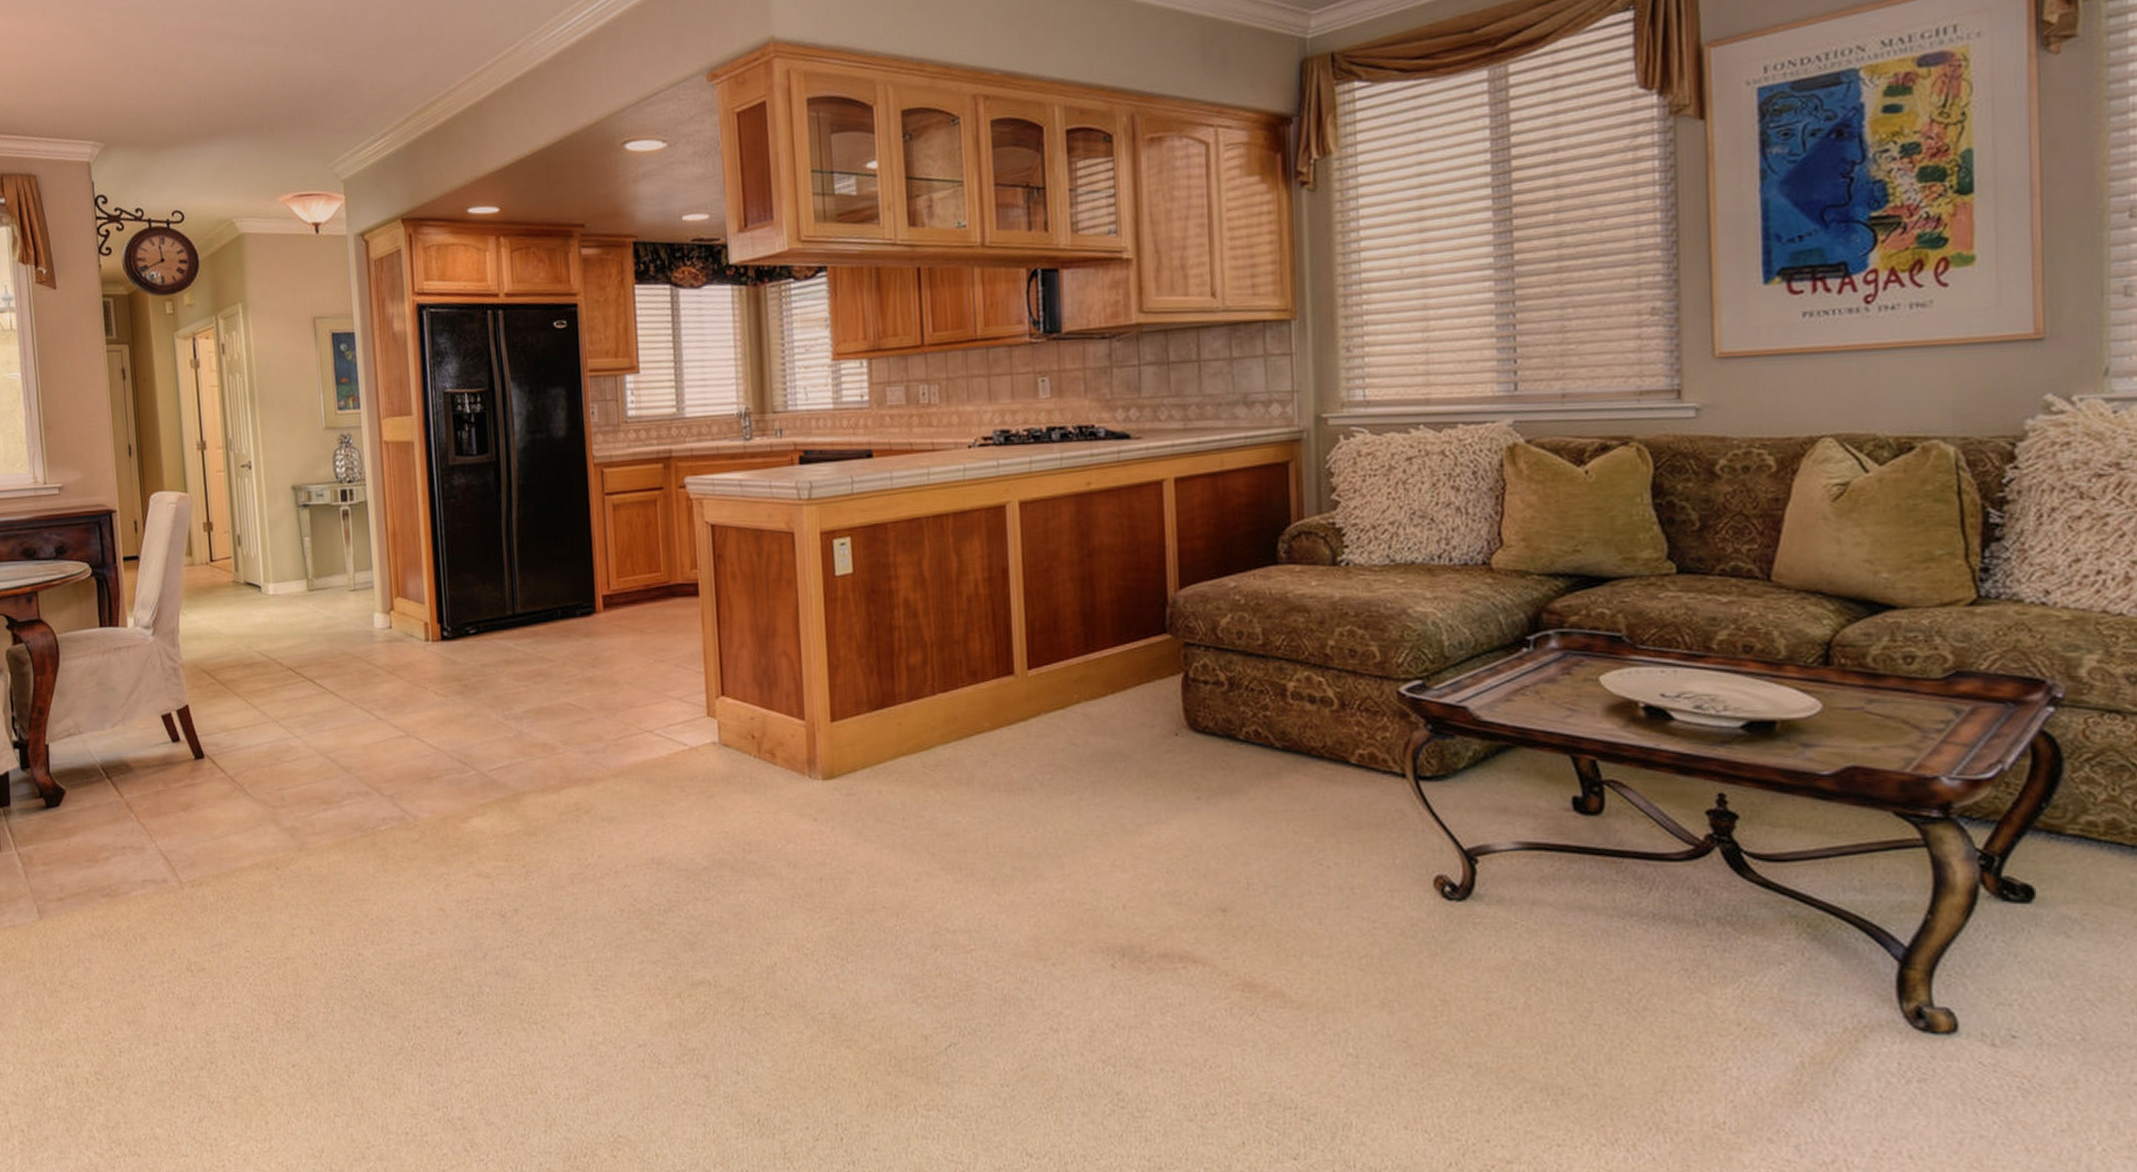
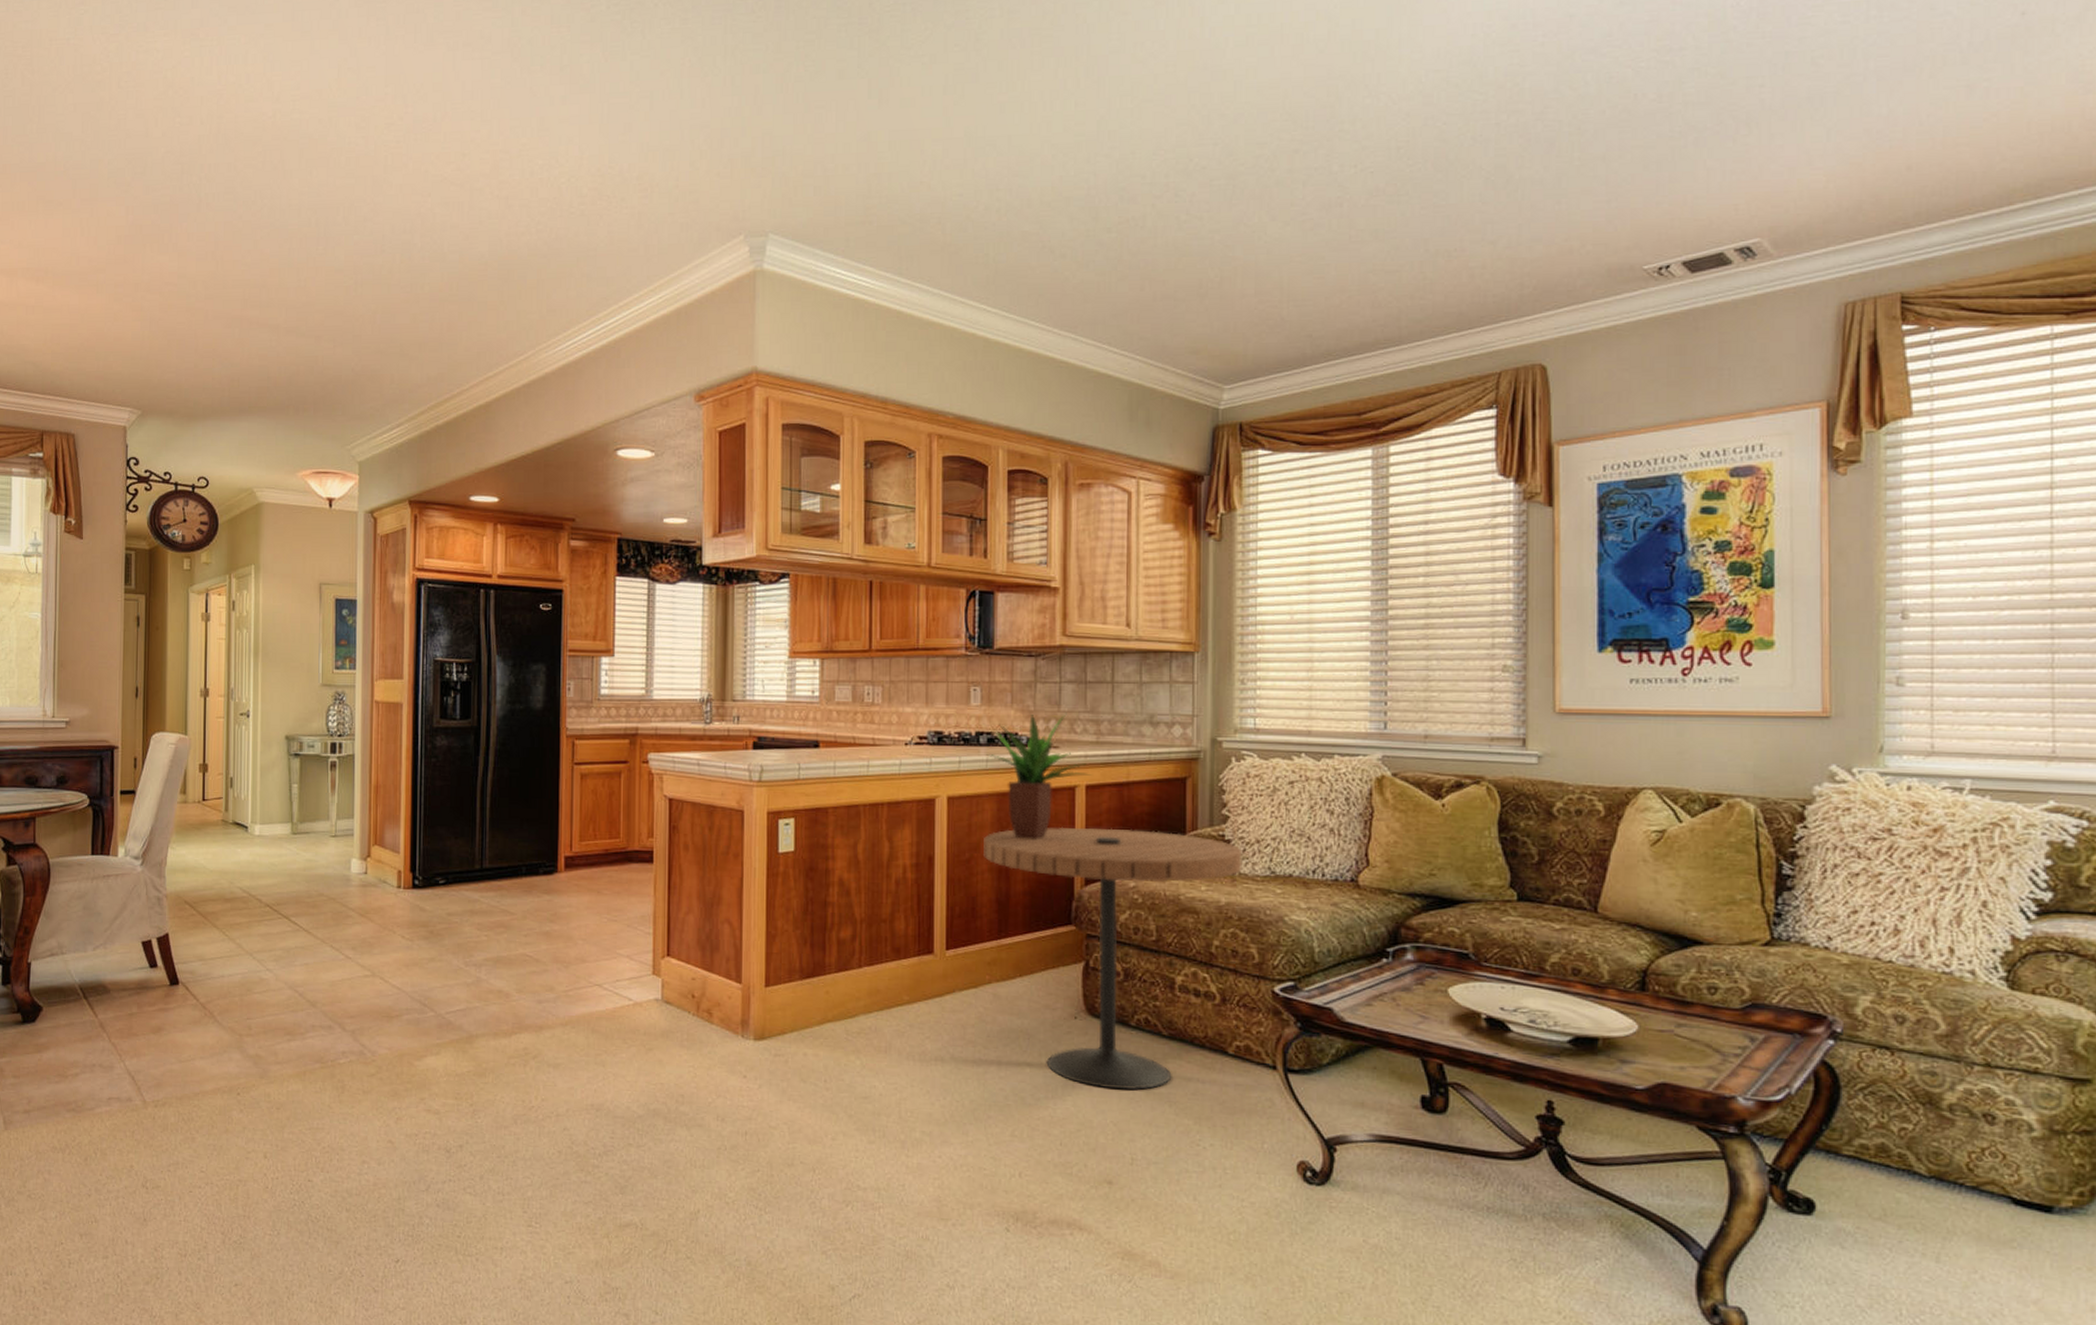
potted plant: none [1060,399,1180,543] -> present [986,713,1092,839]
side table: none [1063,523,1357,810] -> present [983,827,1243,1091]

